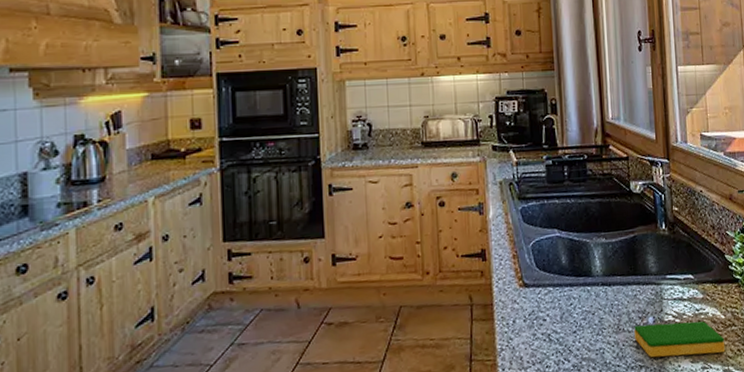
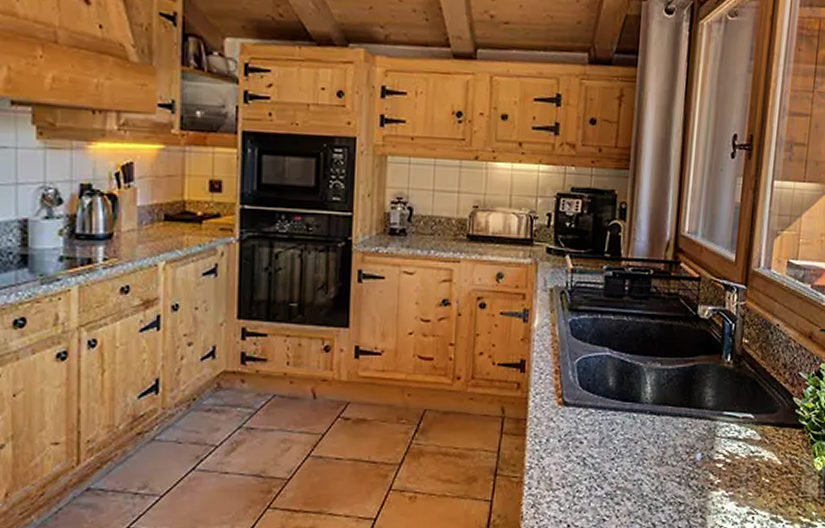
dish sponge: present [634,321,726,358] -> none [678,460,778,500]

